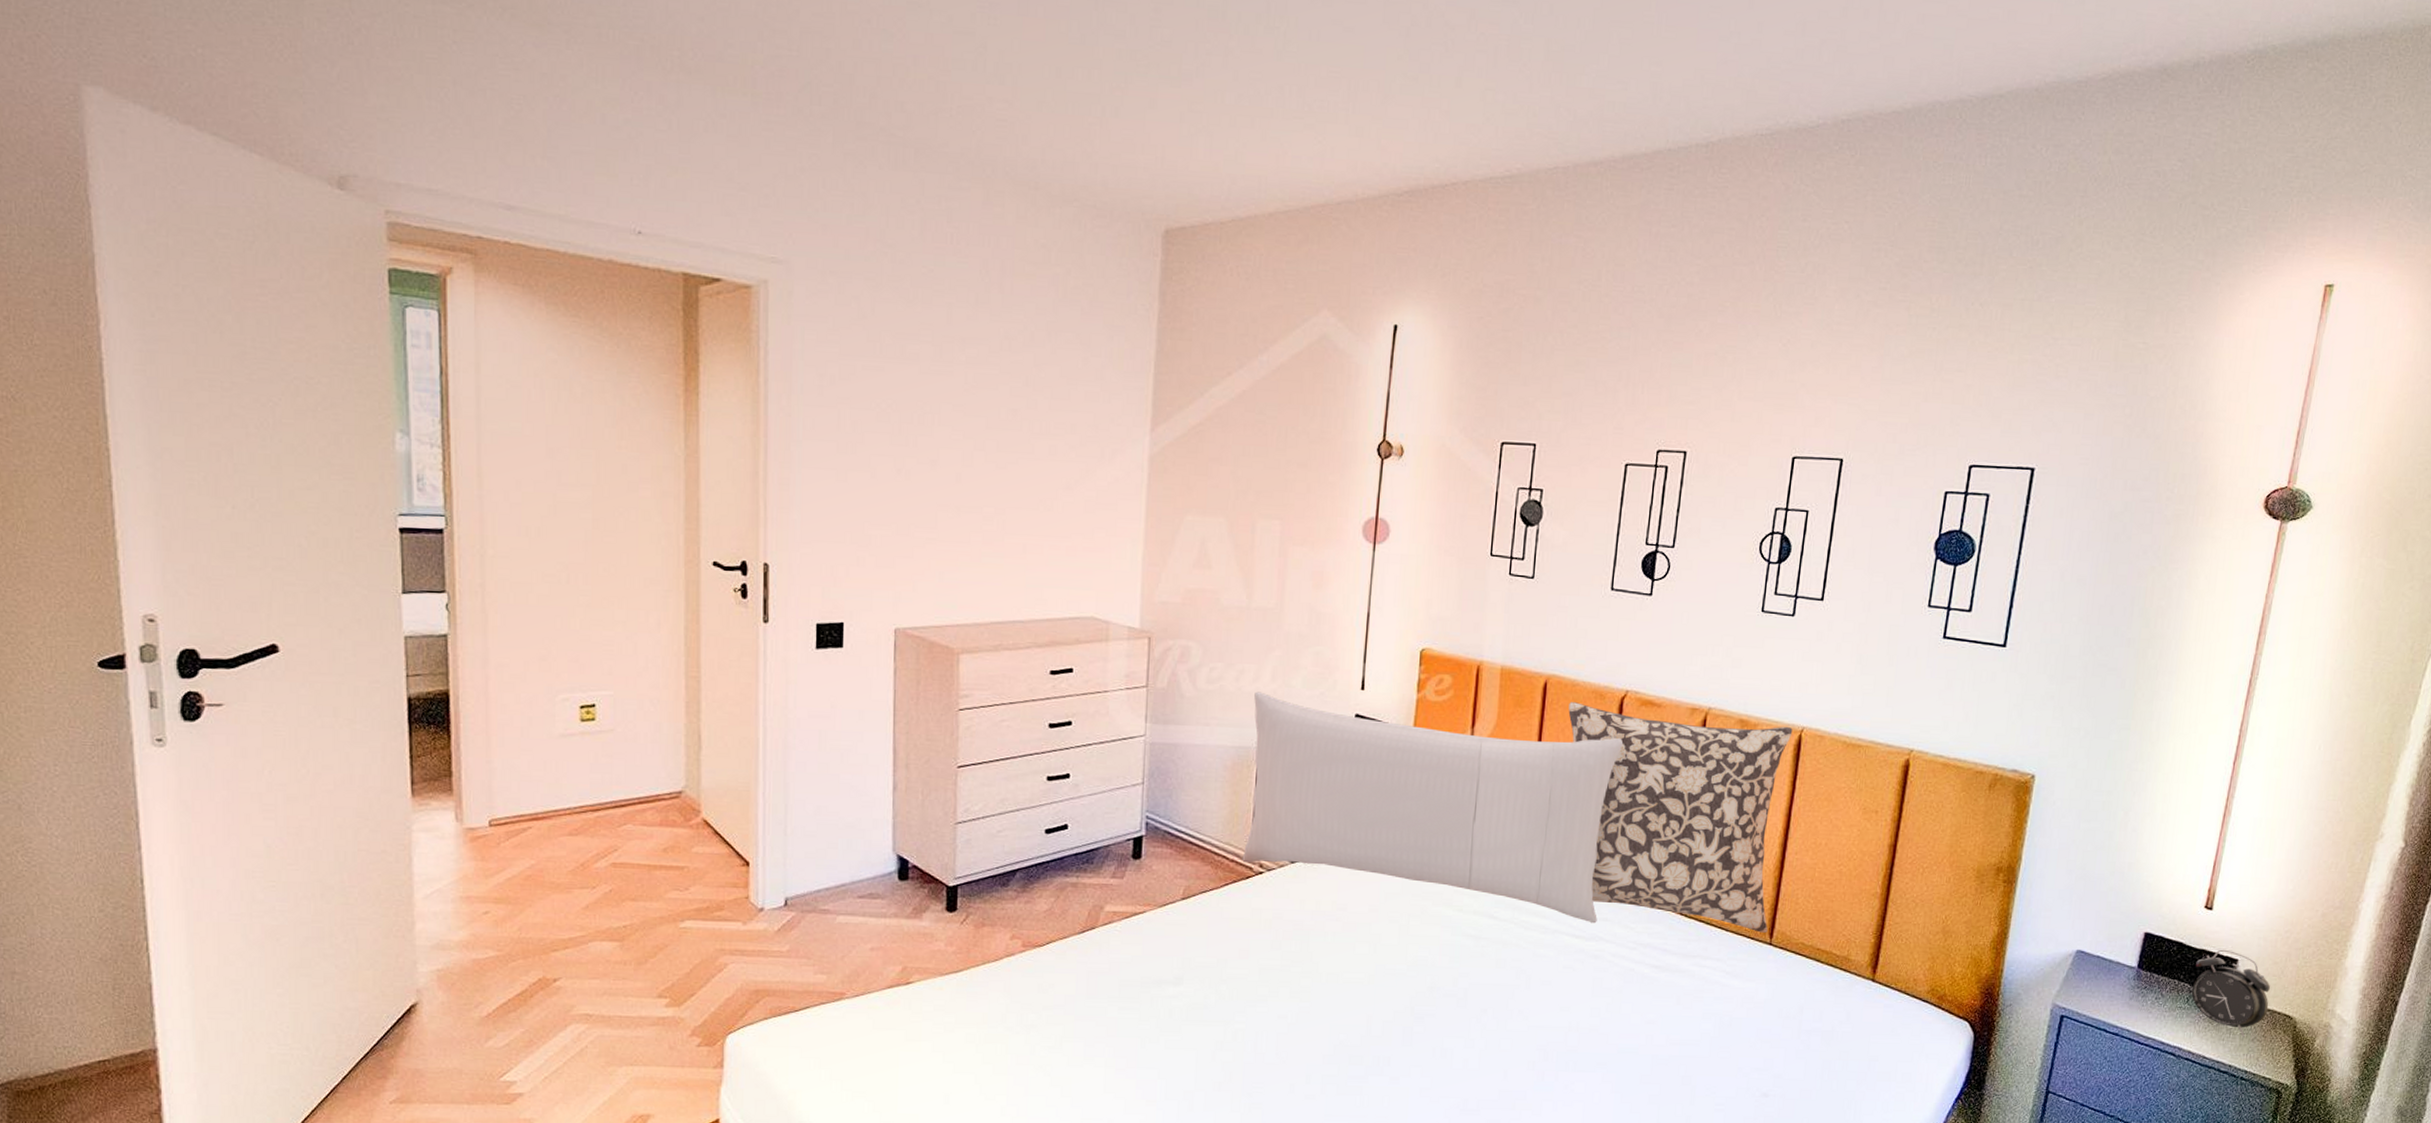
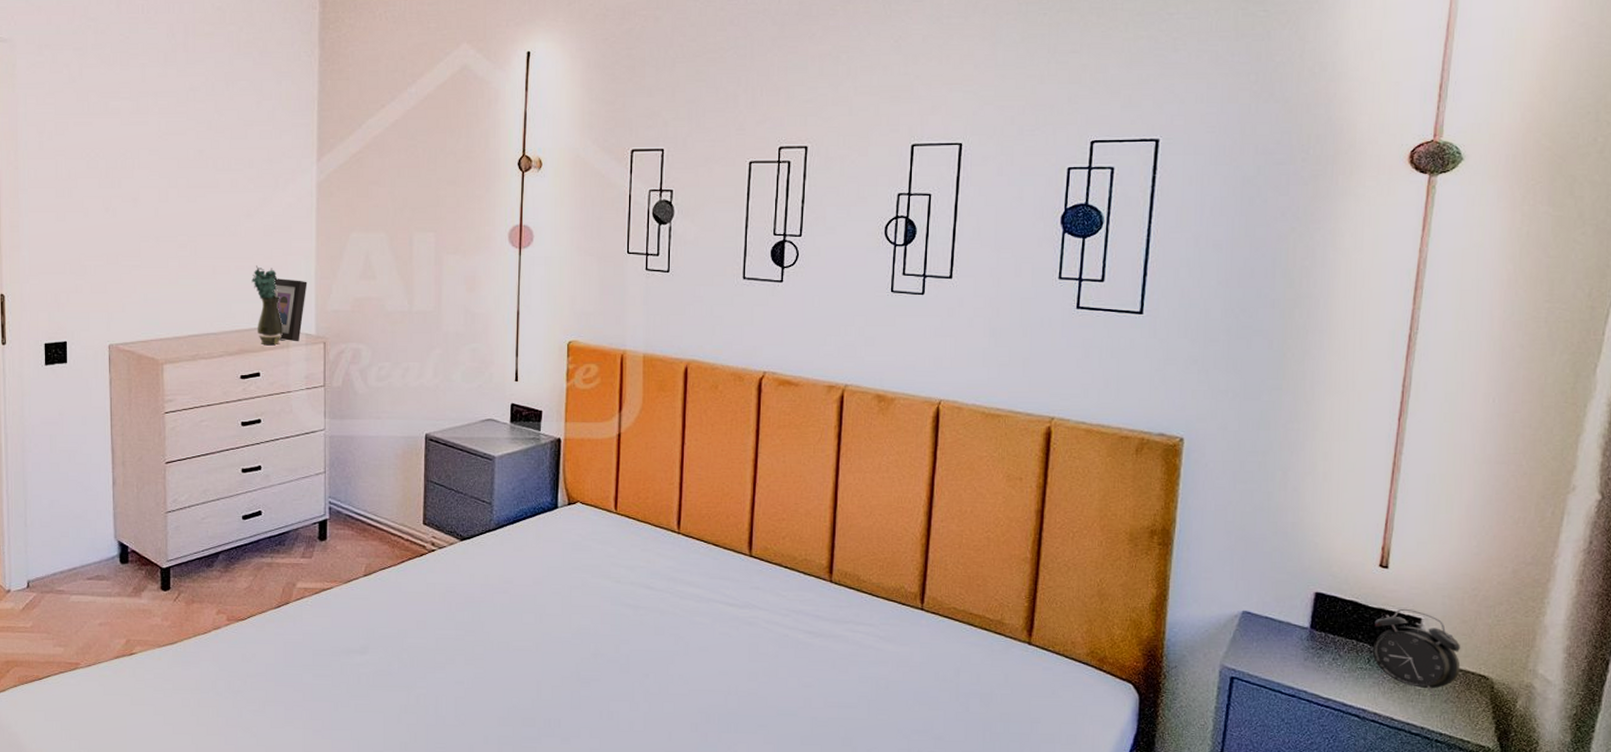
vase: none [1068,546,1103,637] -> present [252,265,284,344]
picture frame: none [1092,562,1133,636] -> present [273,278,308,342]
pillow: present [1242,691,1623,924] -> none [416,387,763,592]
pillow: present [1568,702,1793,933] -> none [709,385,930,598]

